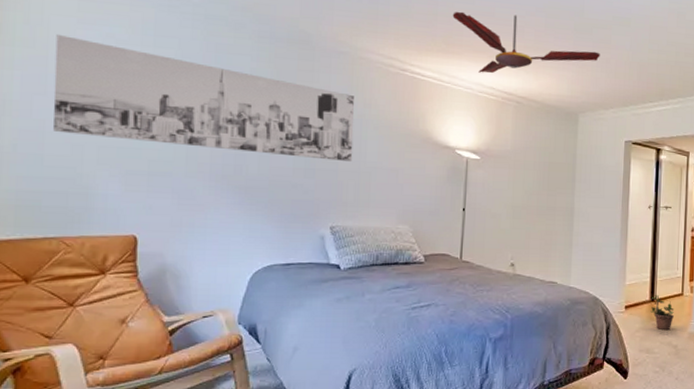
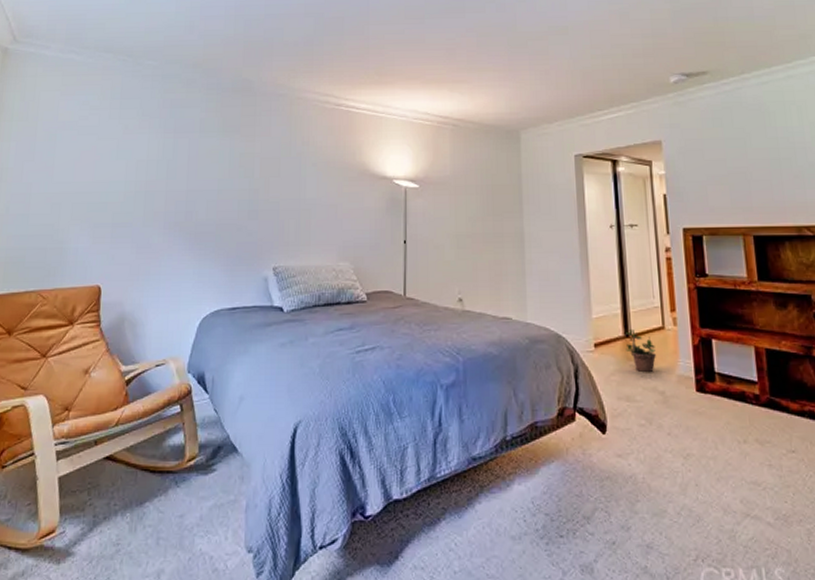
wall art: present [53,34,354,163] -> none [38,106,294,201]
ceiling fan: present [452,11,600,74] -> none [383,38,538,100]

